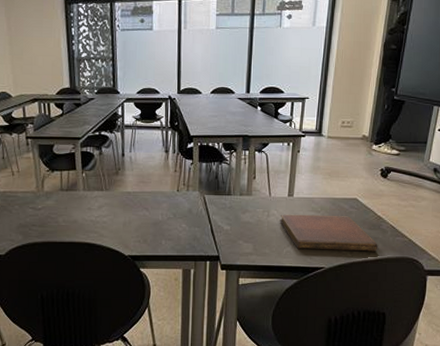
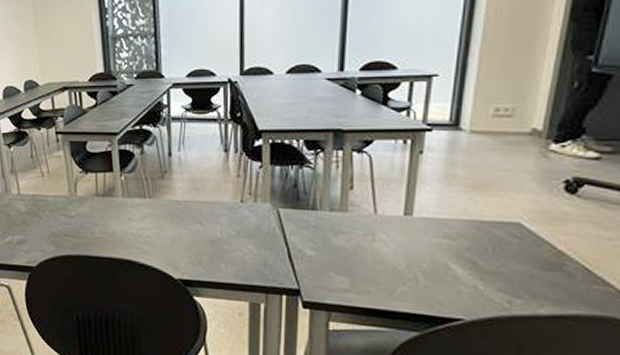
notebook: present [279,214,378,252] -> none [390,239,559,304]

